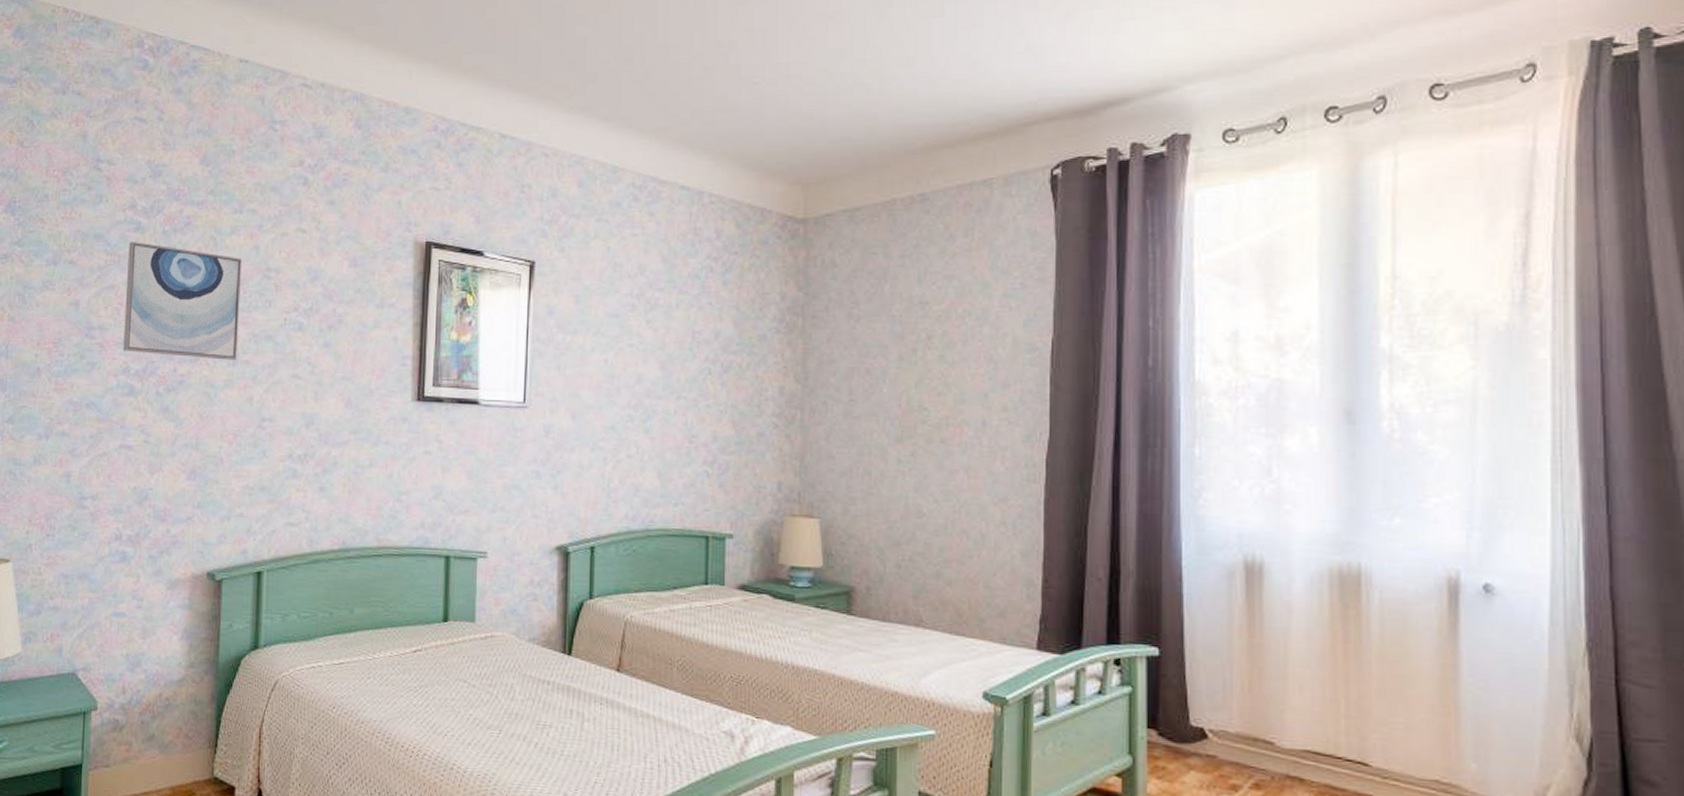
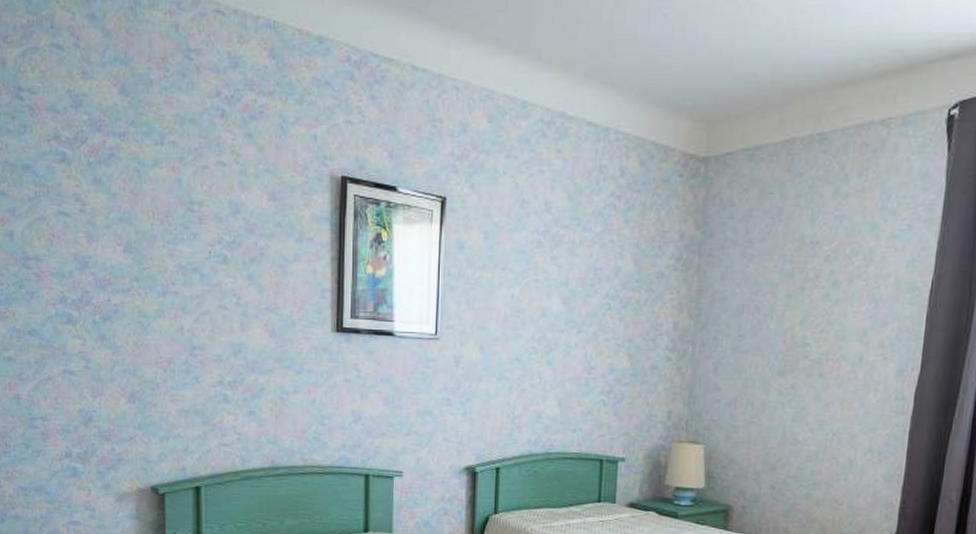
wall art: present [122,241,243,360] -> none [56,172,167,291]

